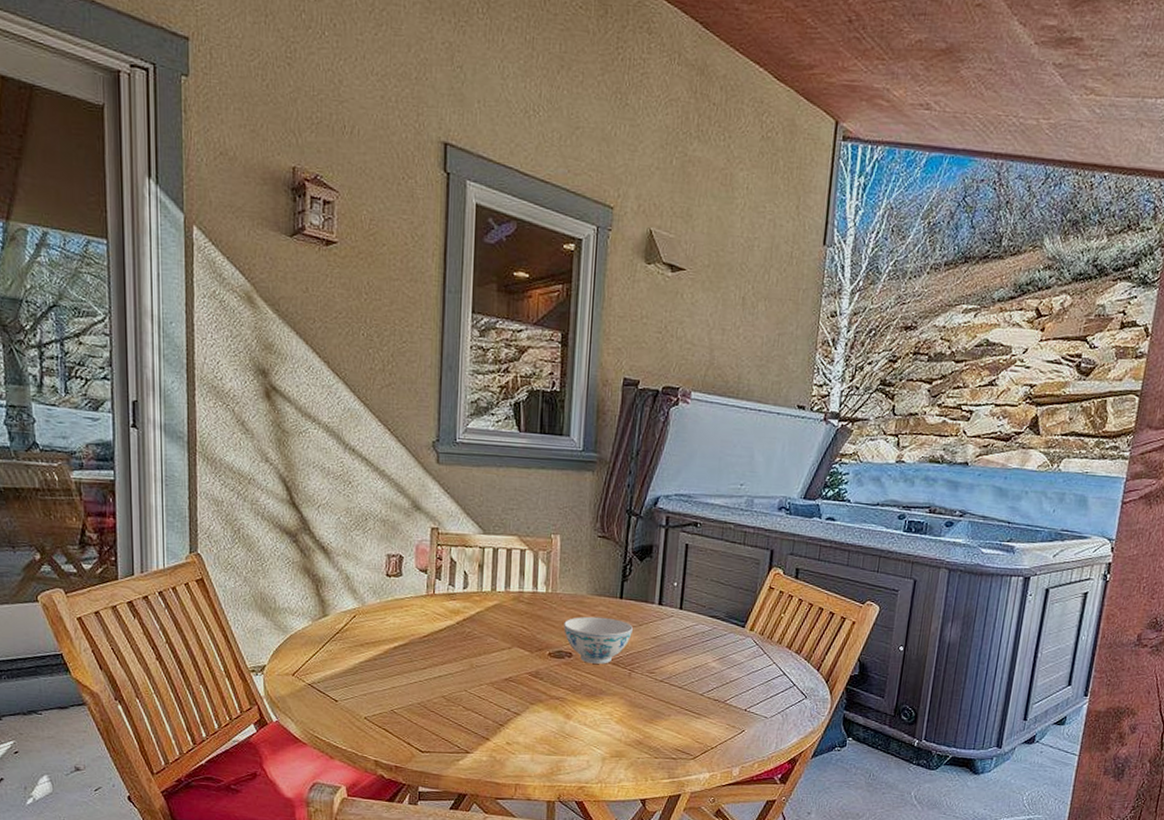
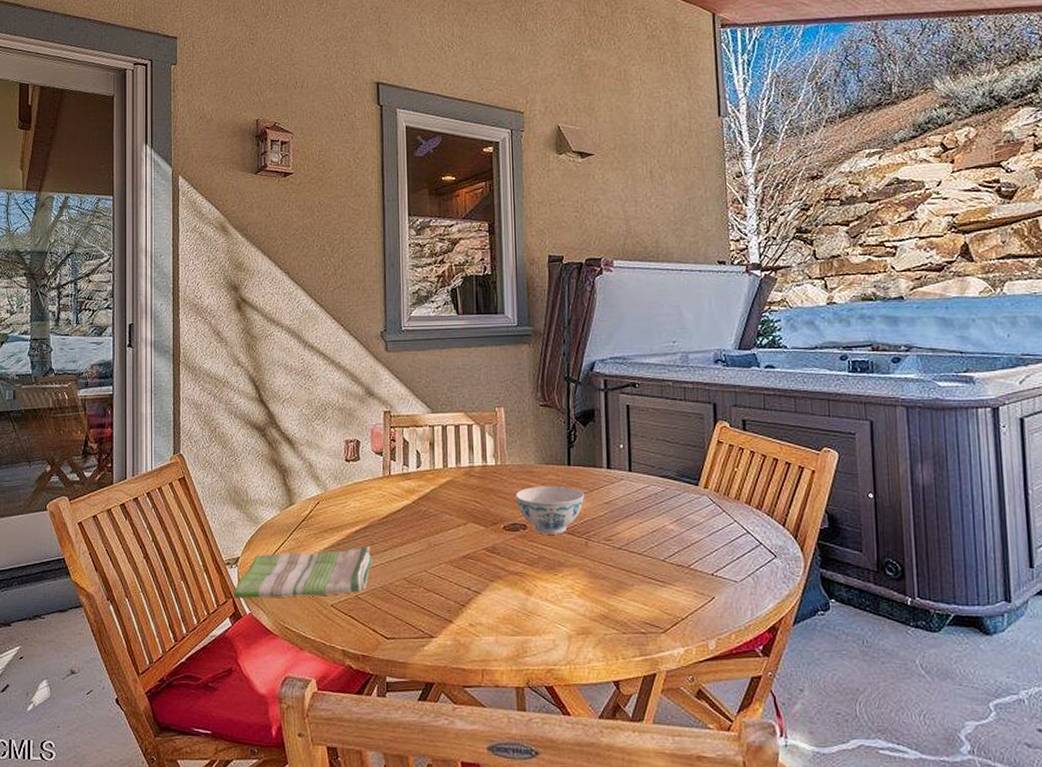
dish towel: none [258,663,410,708] -> present [233,546,372,598]

